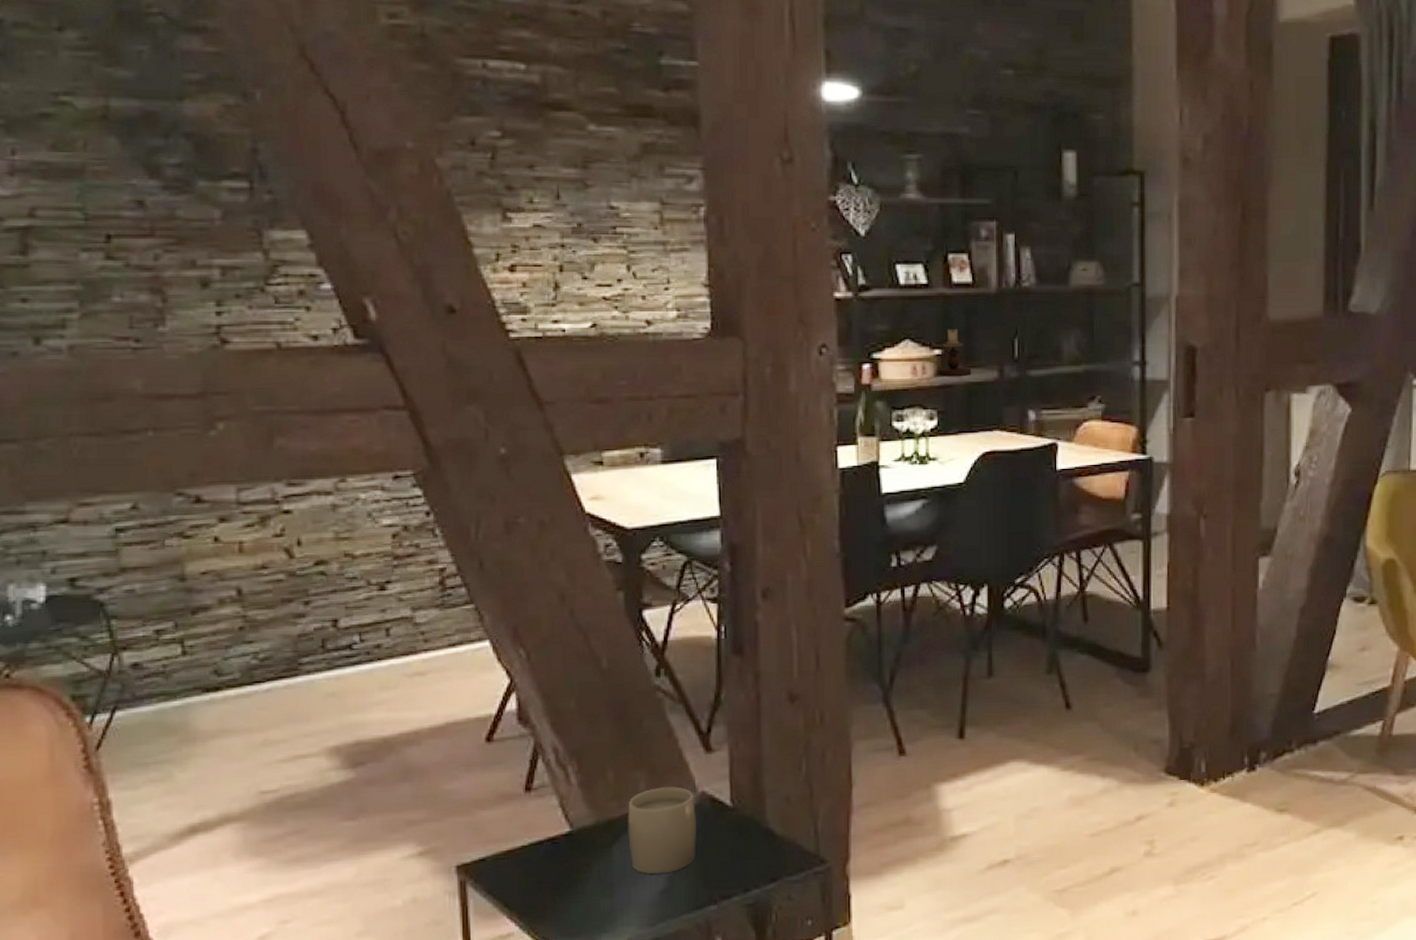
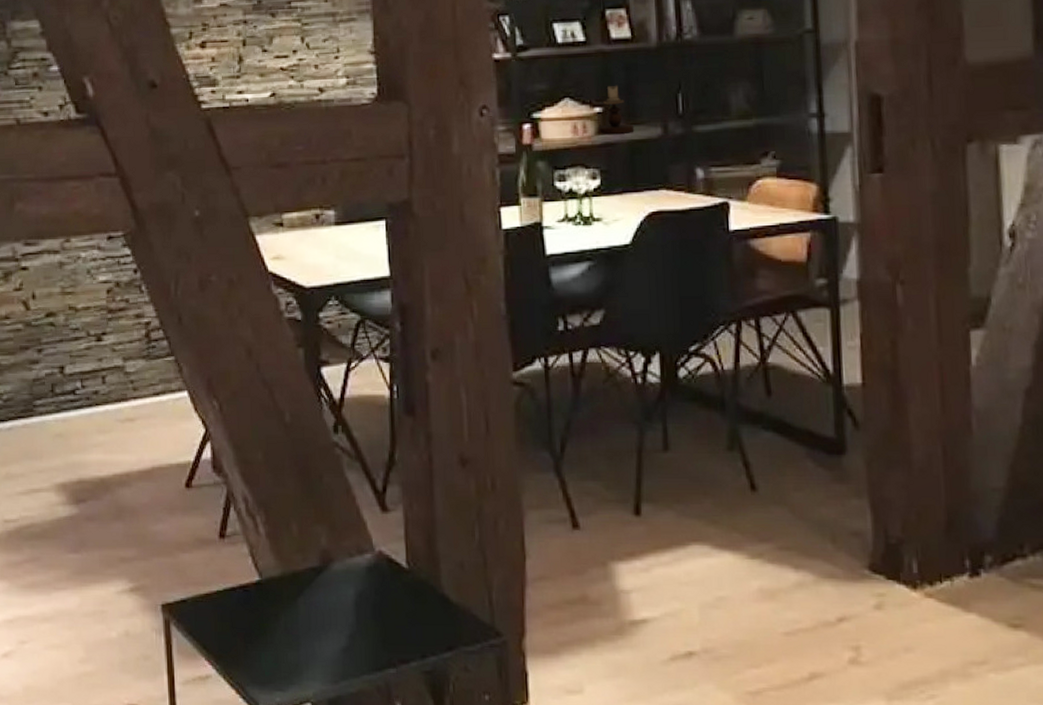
mug: present [628,787,696,874] -> none [311,544,375,631]

